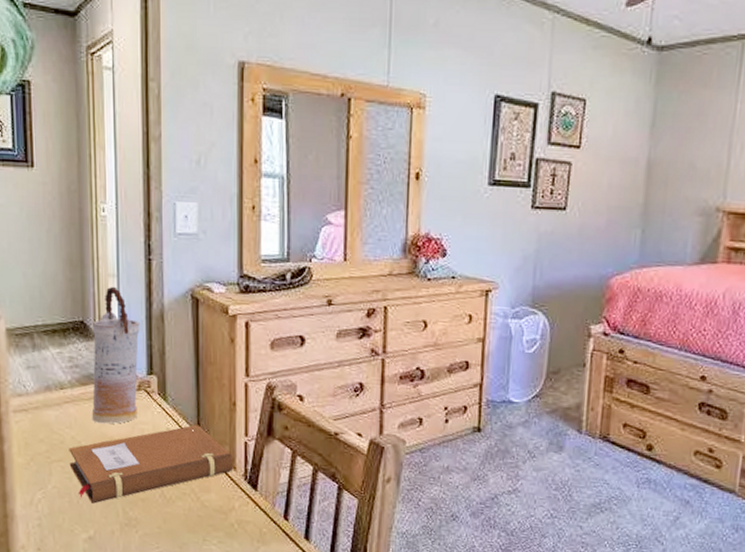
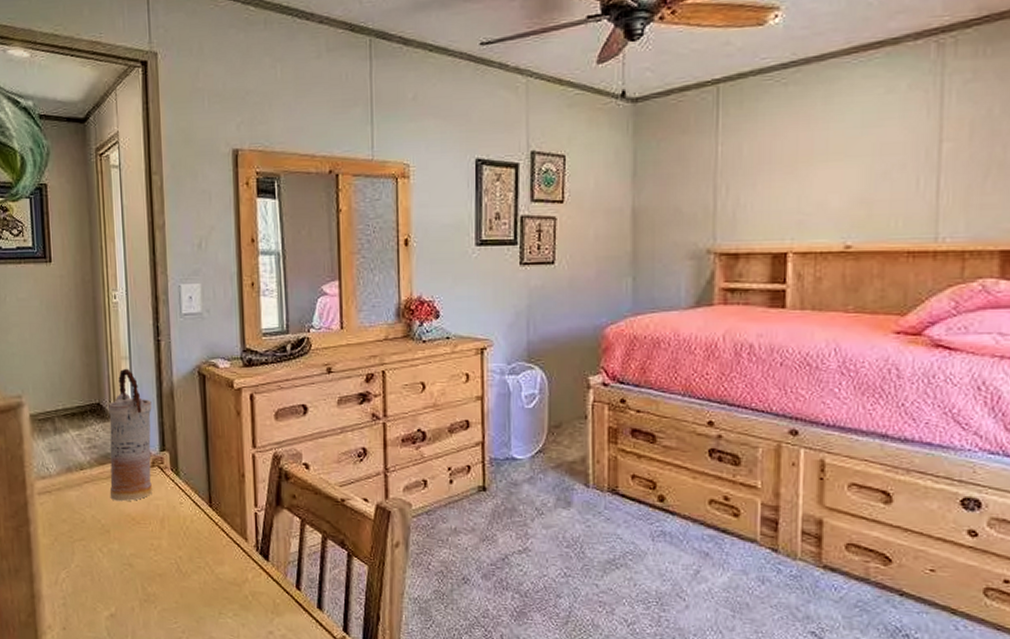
notebook: present [69,424,234,504] -> none [89,498,245,581]

